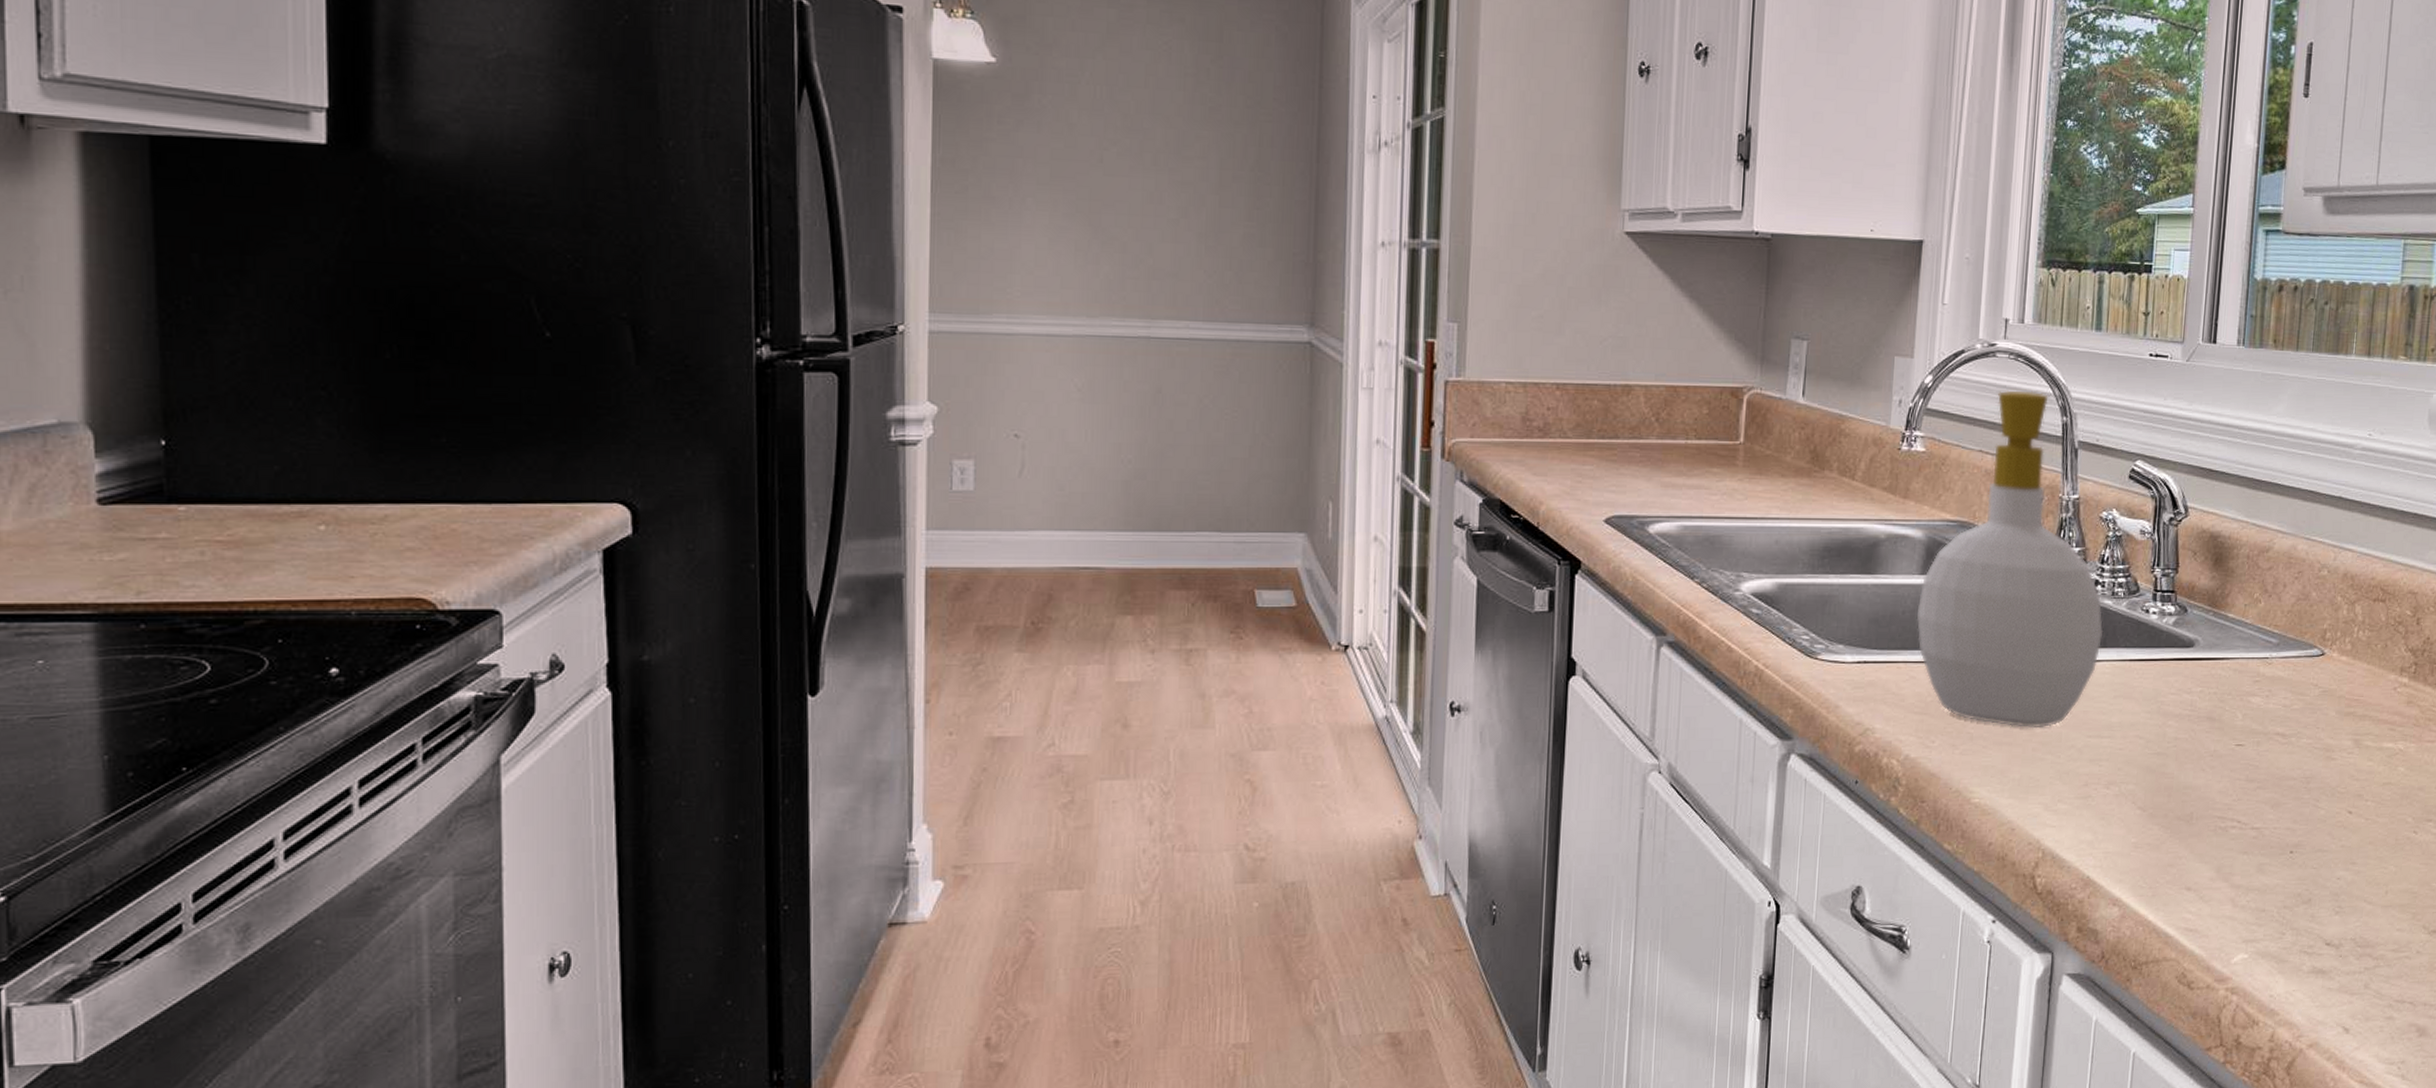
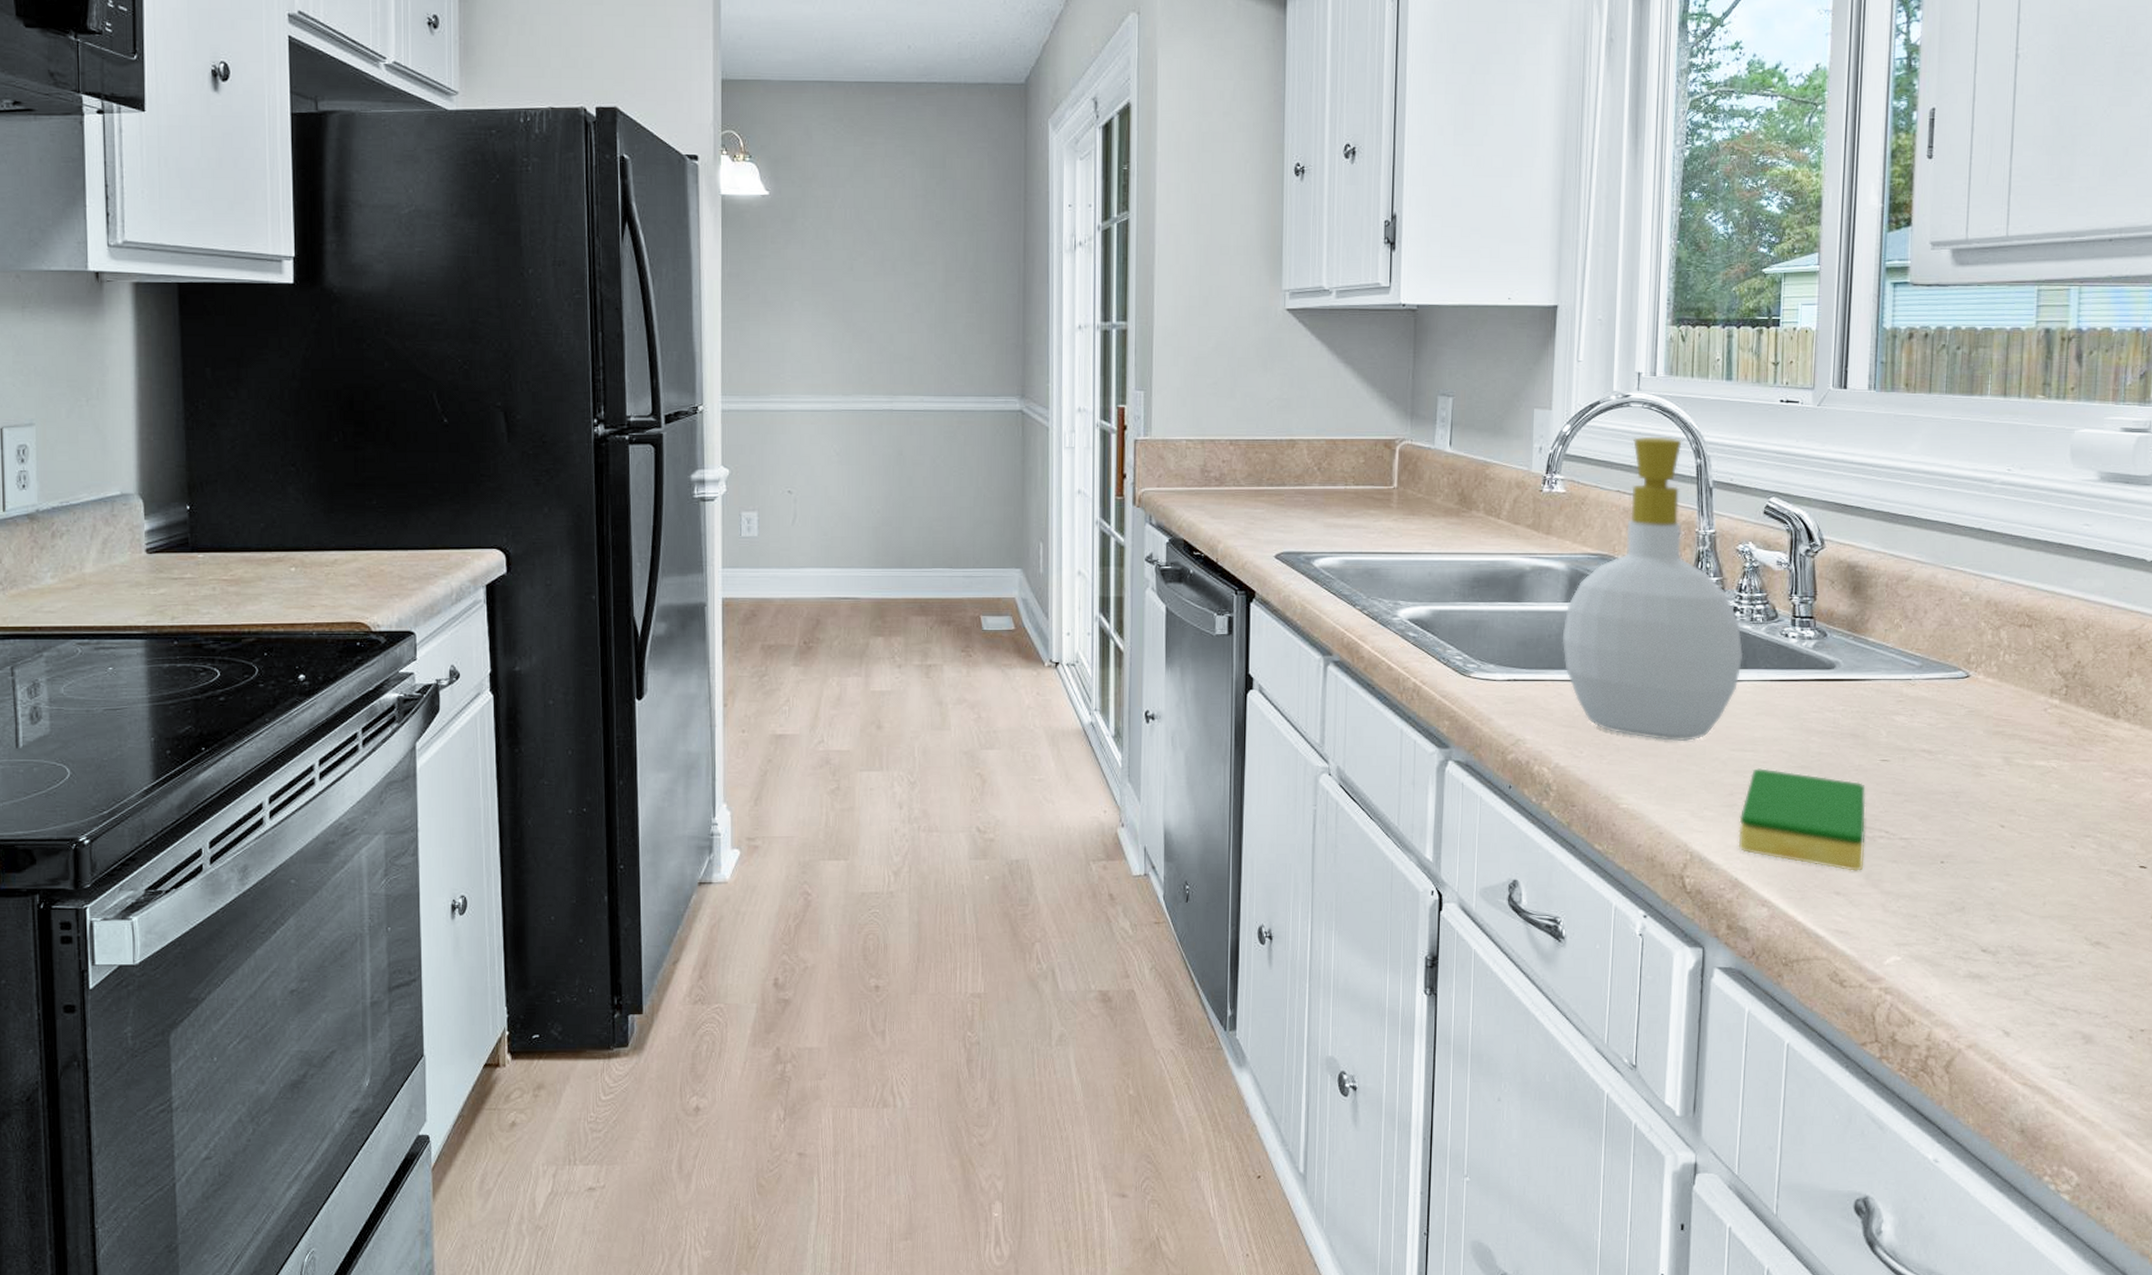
dish sponge: none [2091,756,2220,865] -> present [1738,768,1866,871]

